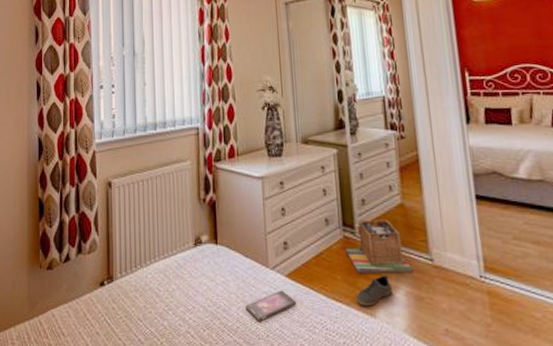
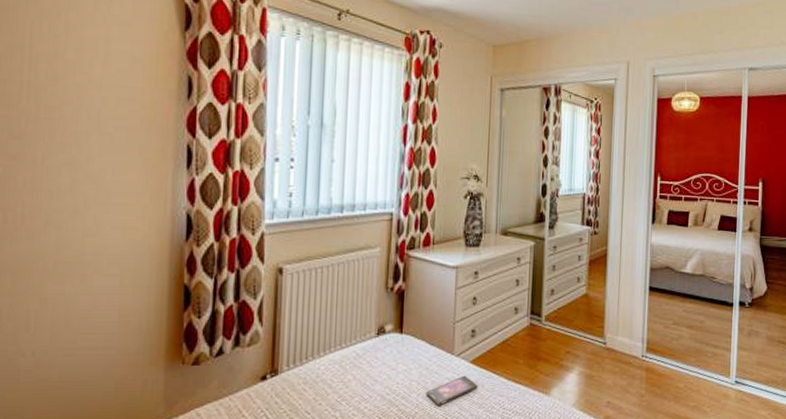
laundry basket: present [345,219,413,274] -> none [530,308,588,358]
shoe: present [356,275,392,306] -> none [534,357,567,386]

